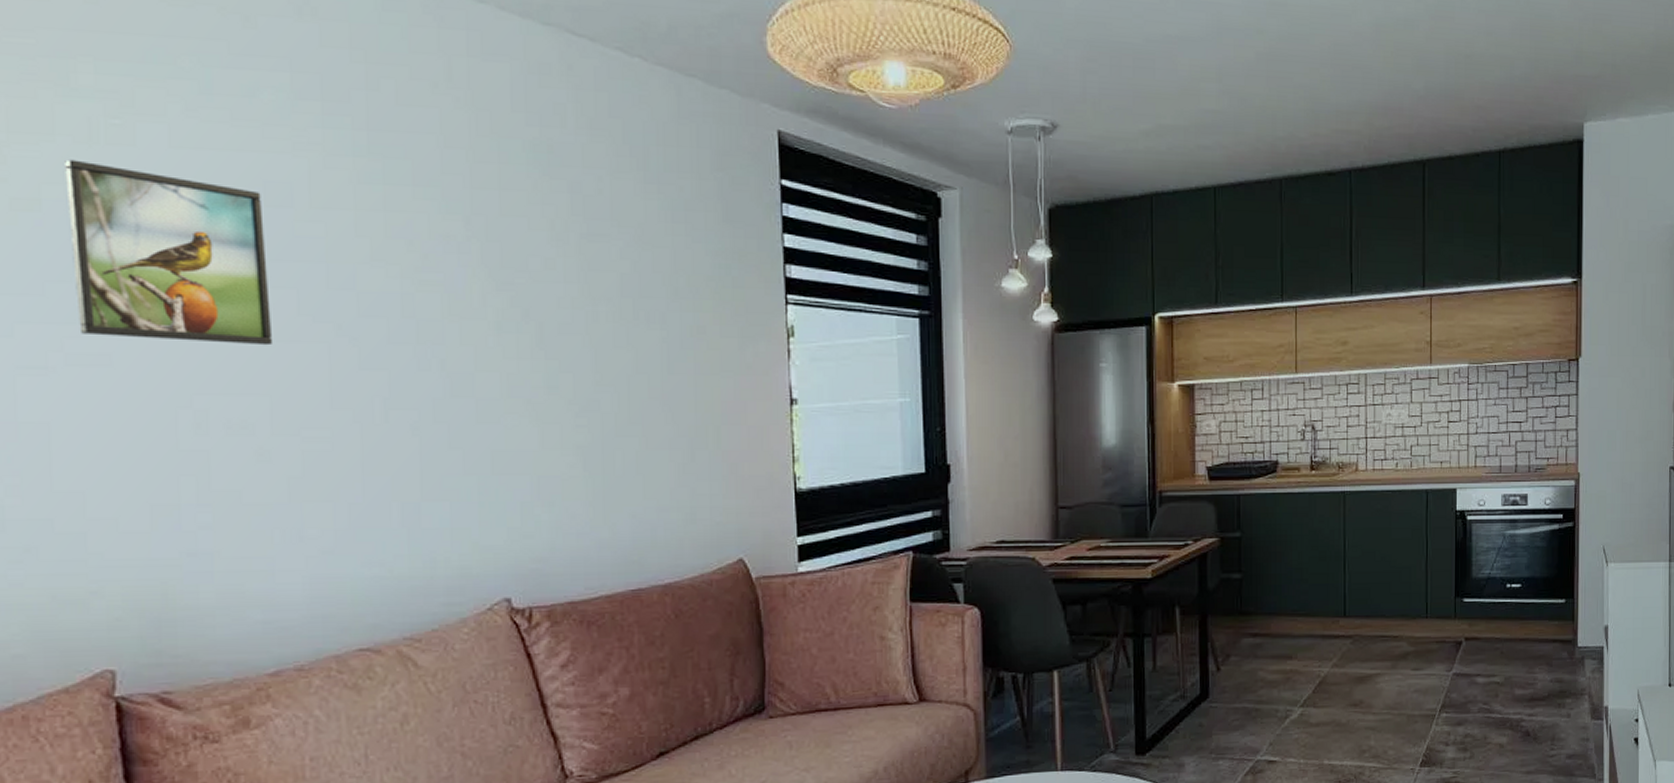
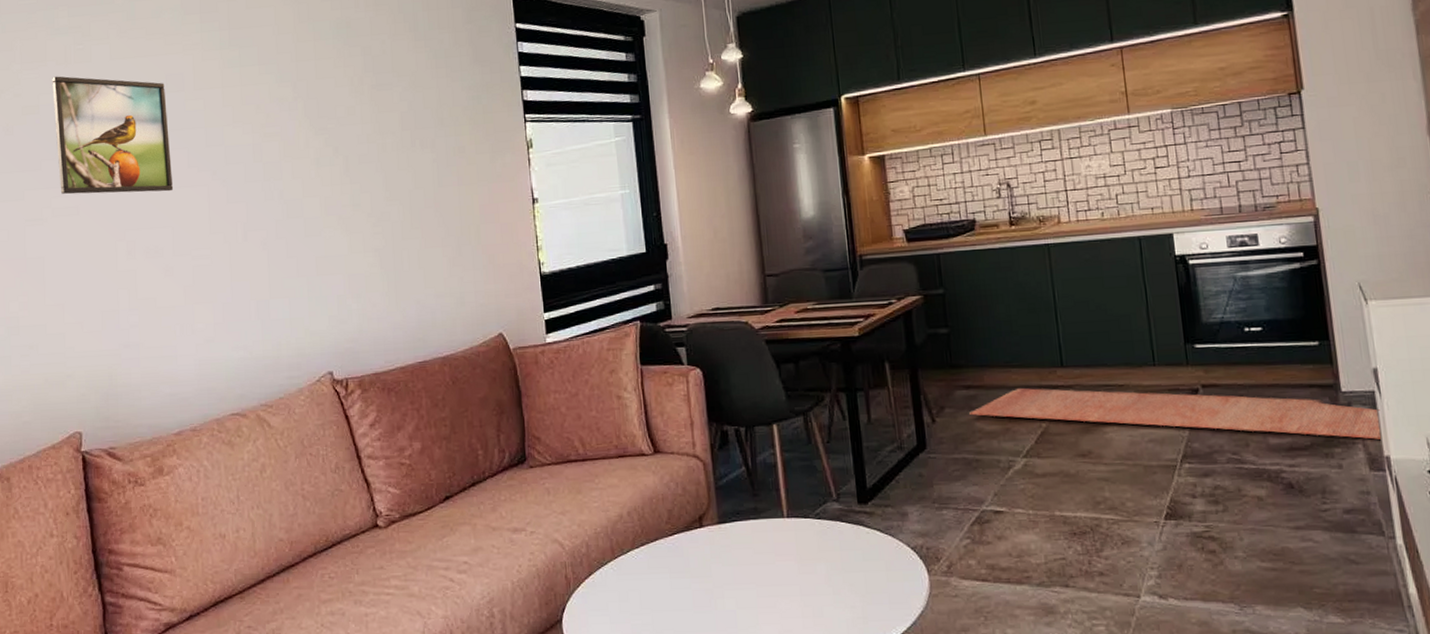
rug: none [1254,636,1606,691] -> present [969,387,1382,440]

